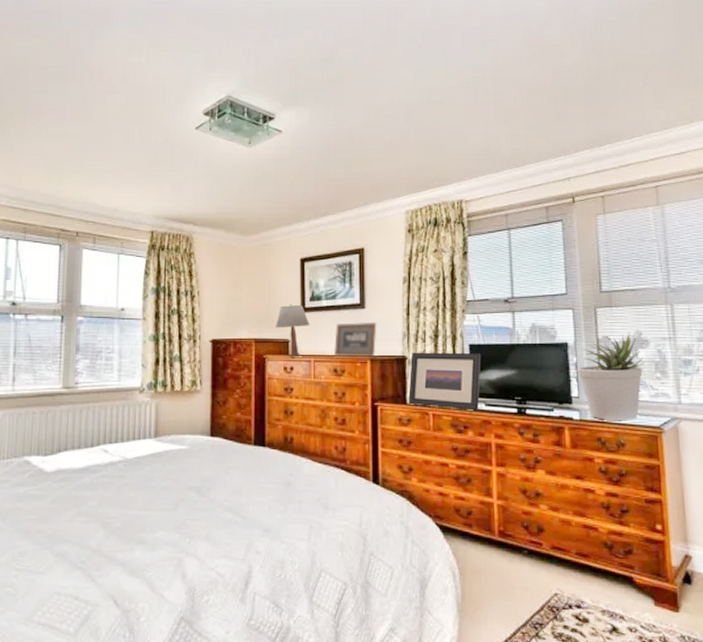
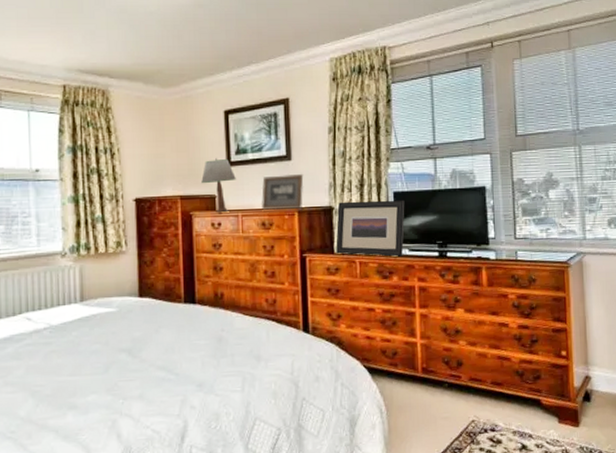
potted plant: present [576,333,645,422] -> none [493,174,555,259]

